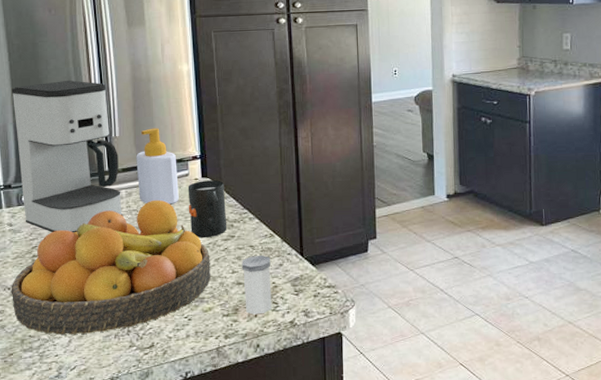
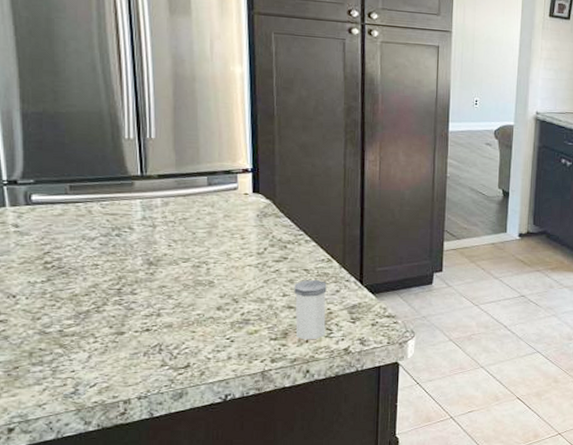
fruit bowl: present [11,199,211,335] -> none [16,212,259,351]
coffee maker: present [12,80,122,233] -> none [18,67,157,241]
soap bottle: present [136,128,179,205] -> none [175,133,225,219]
mug: present [188,180,227,238] -> none [235,196,280,258]

